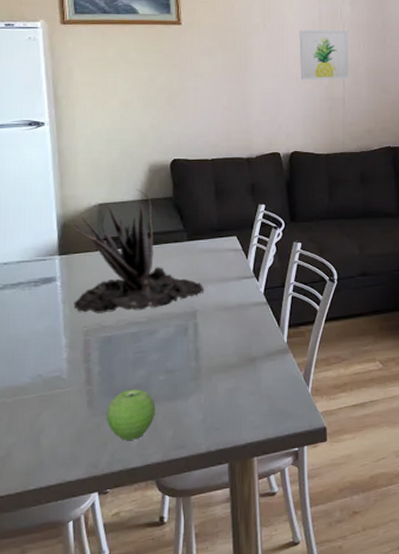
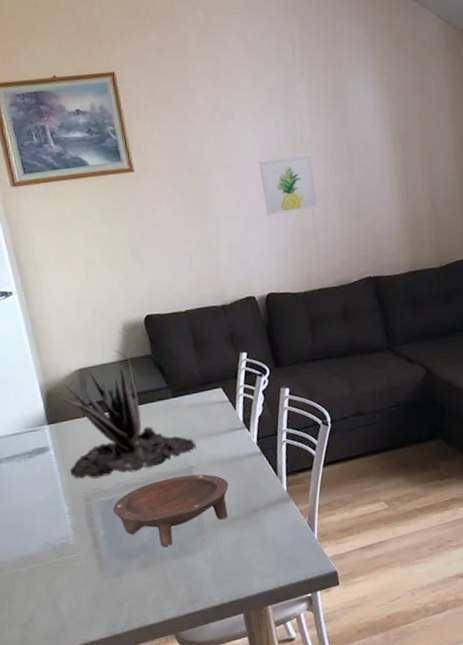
fruit: present [106,388,156,440] -> none [118,548,166,599]
bowl: none [111,318,231,388] -> present [112,474,229,547]

